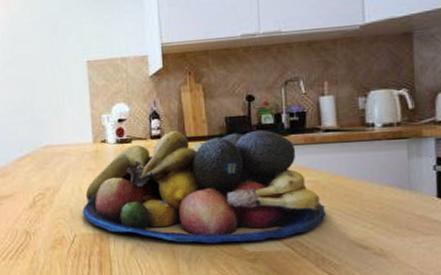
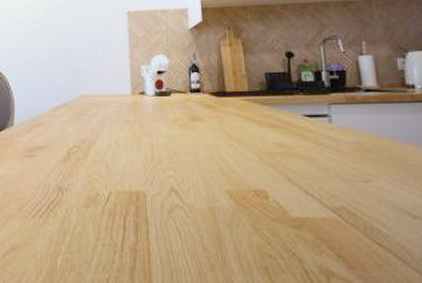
fruit bowl: present [82,130,327,244] -> none [119,85,373,207]

